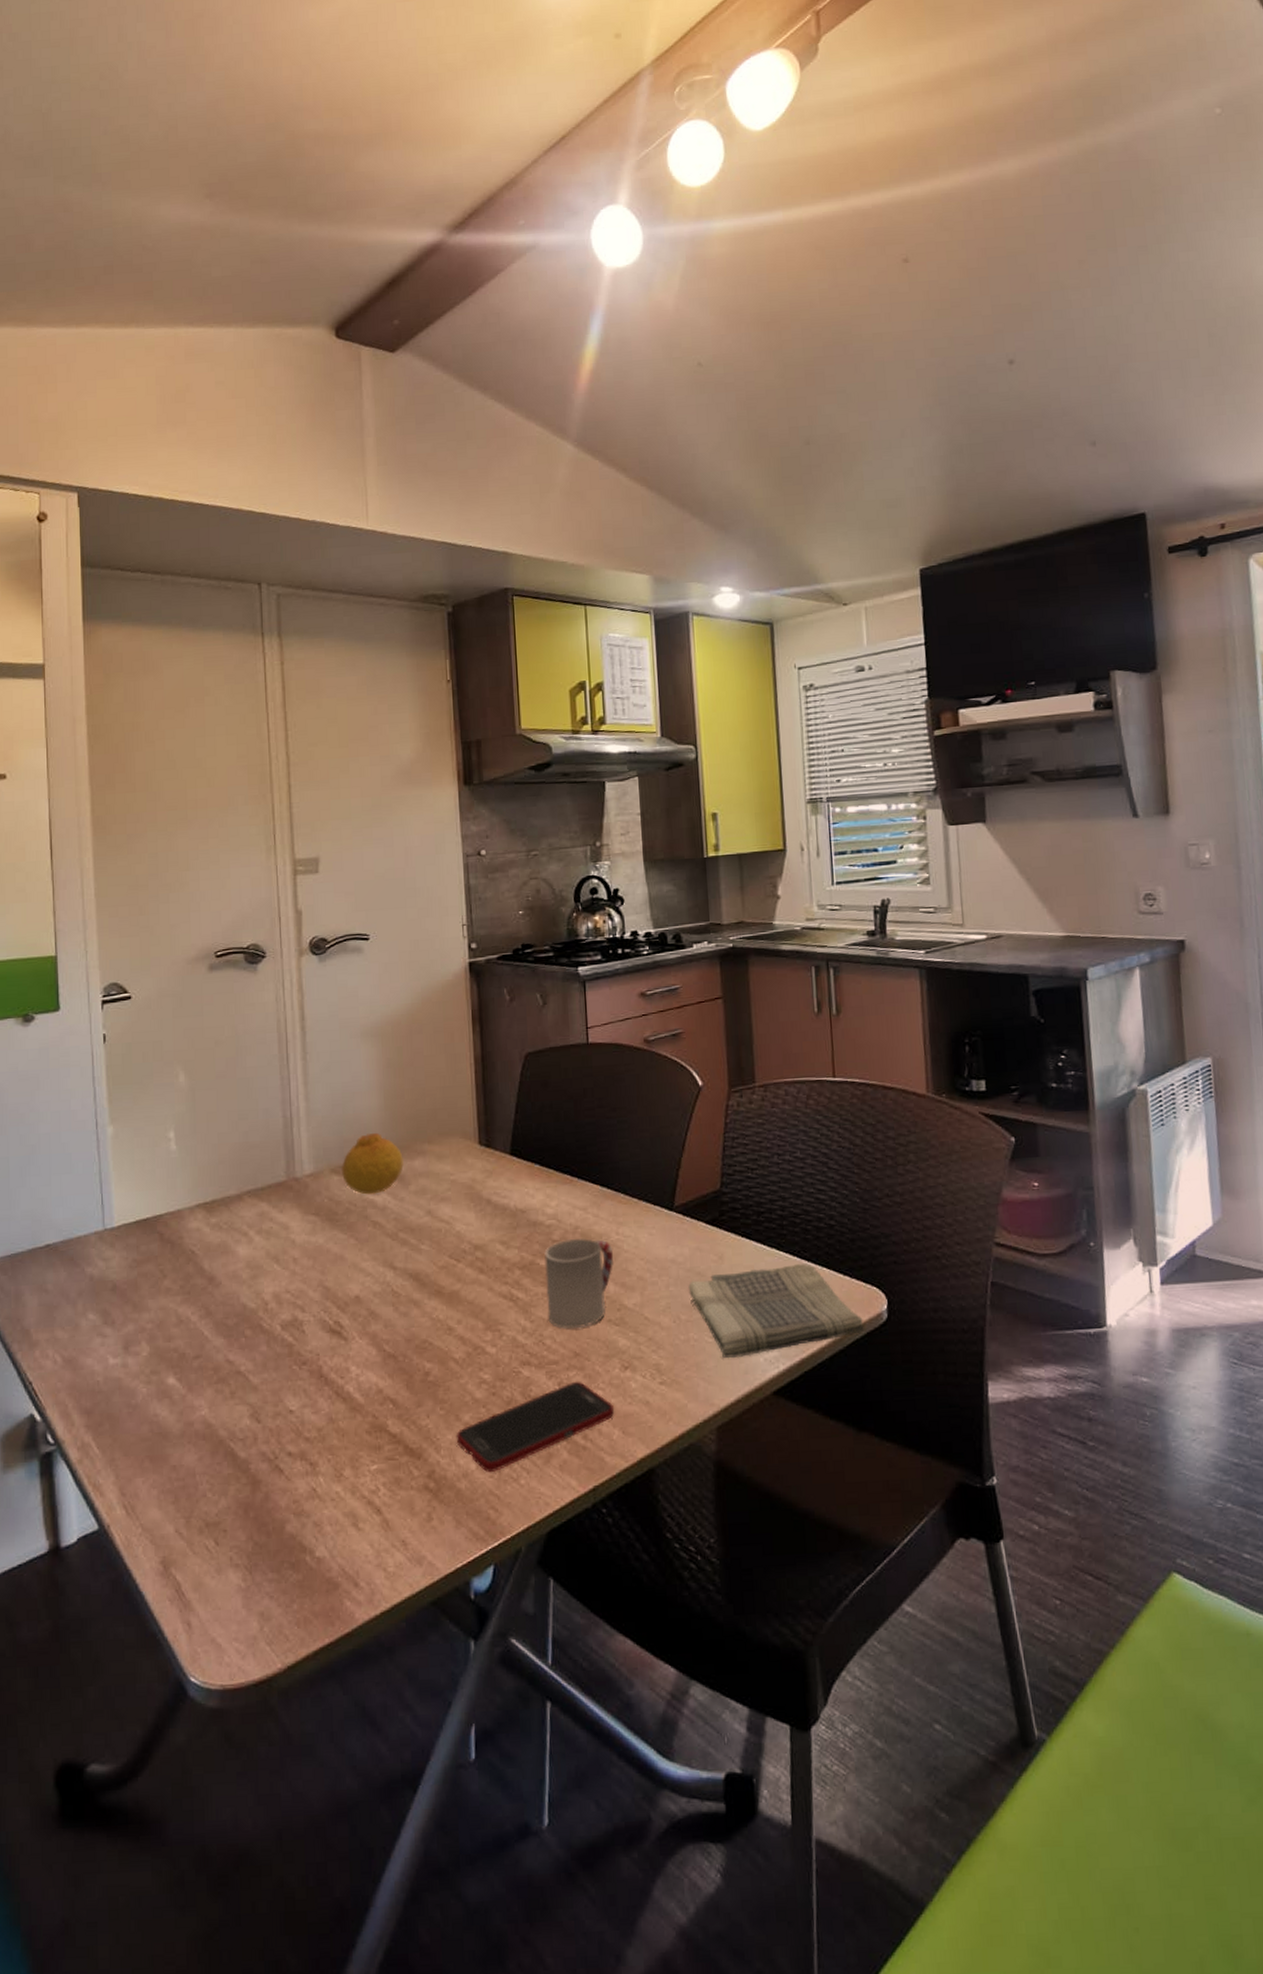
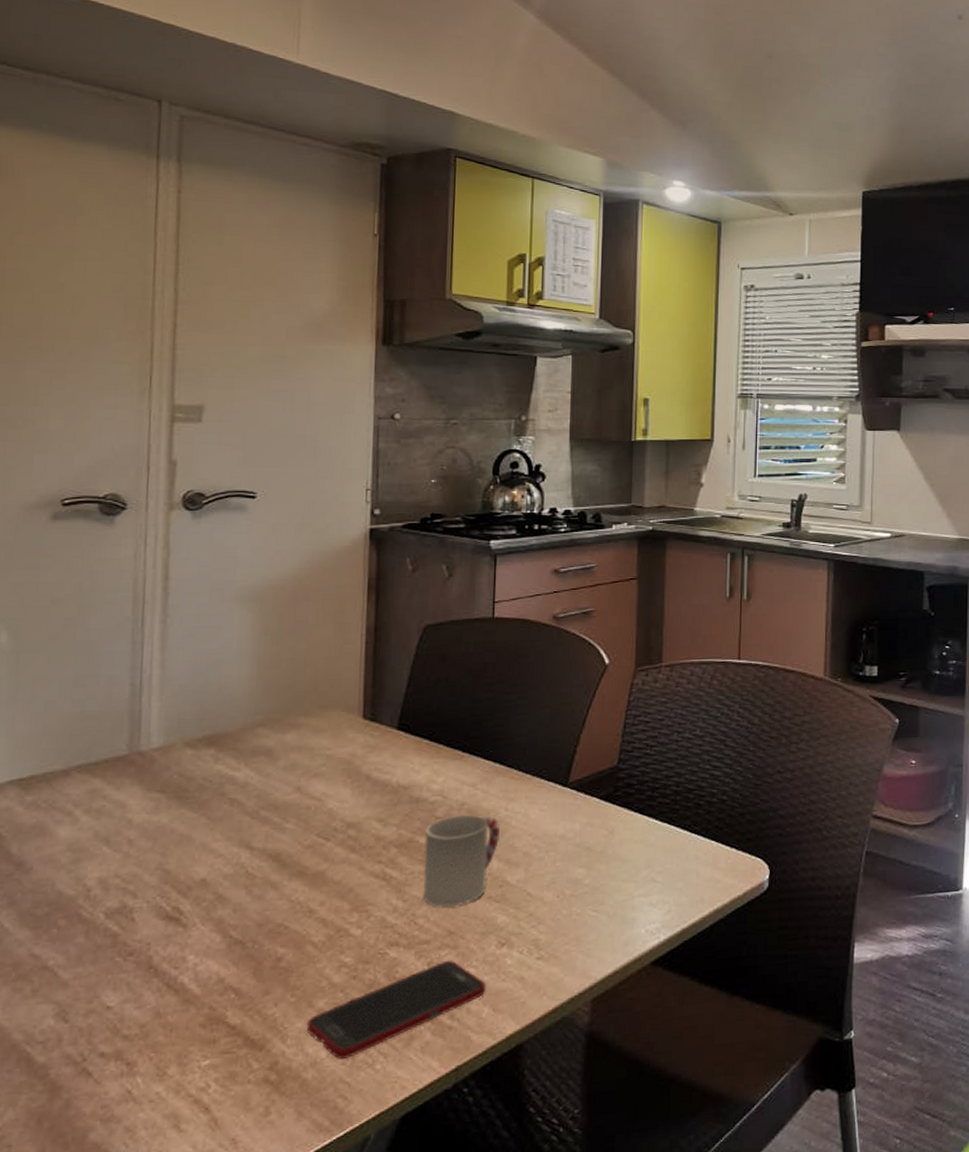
fruit: present [342,1132,404,1195] -> none [198,703,274,770]
dish towel: present [688,1264,865,1359] -> none [575,837,746,932]

